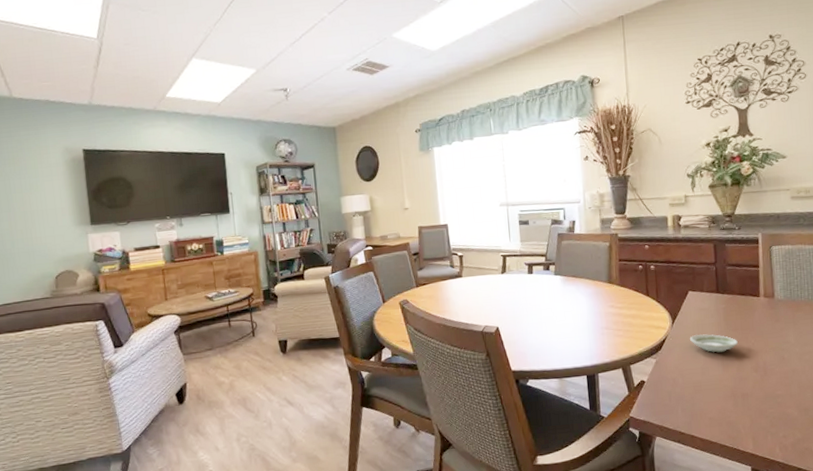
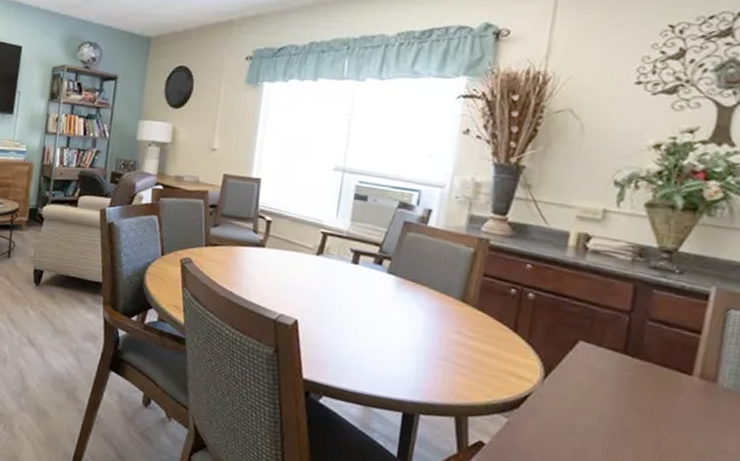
saucer: present [689,334,738,353] -> none [565,401,641,438]

